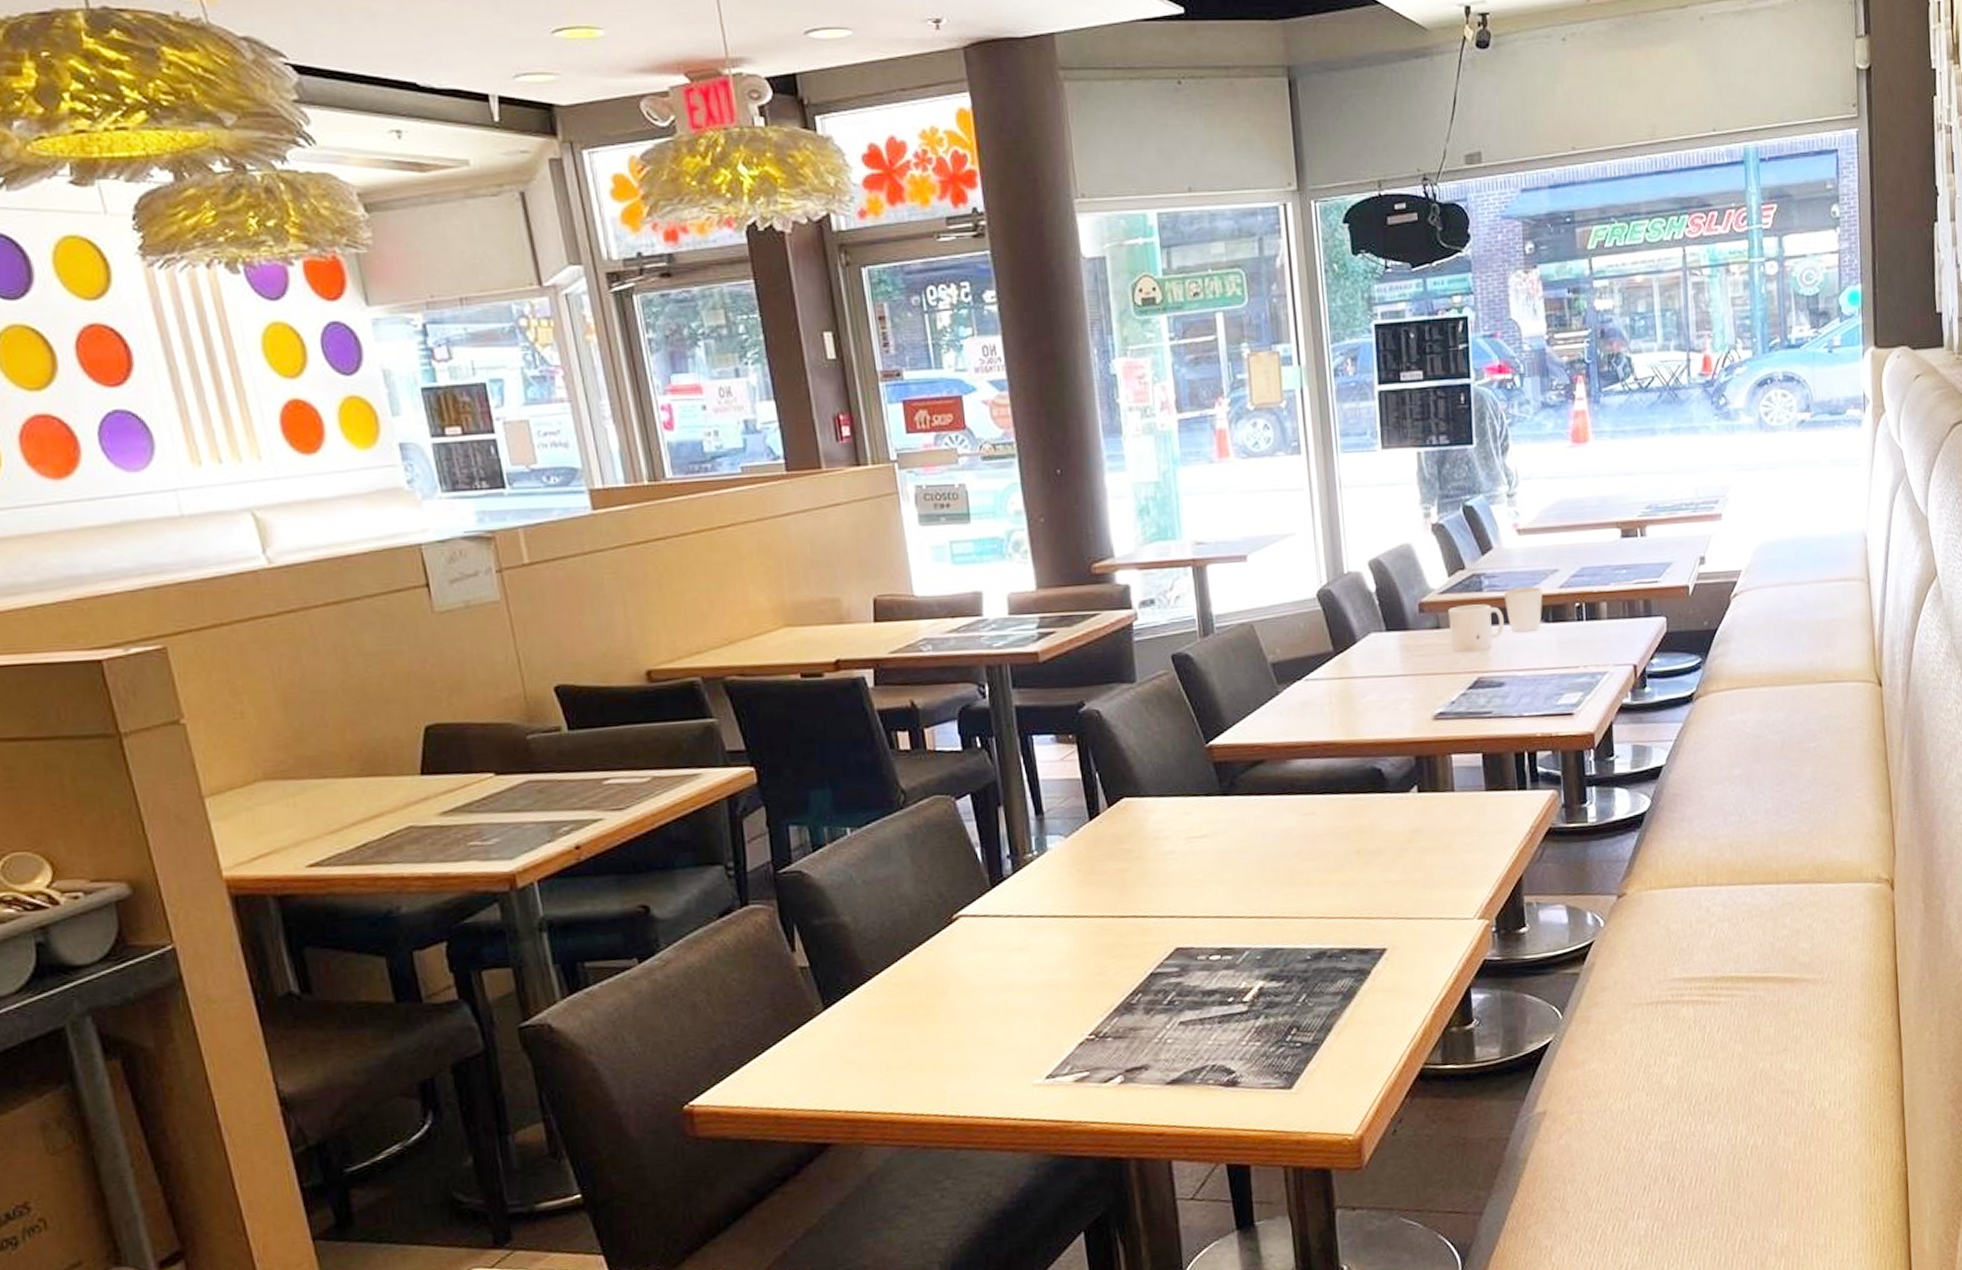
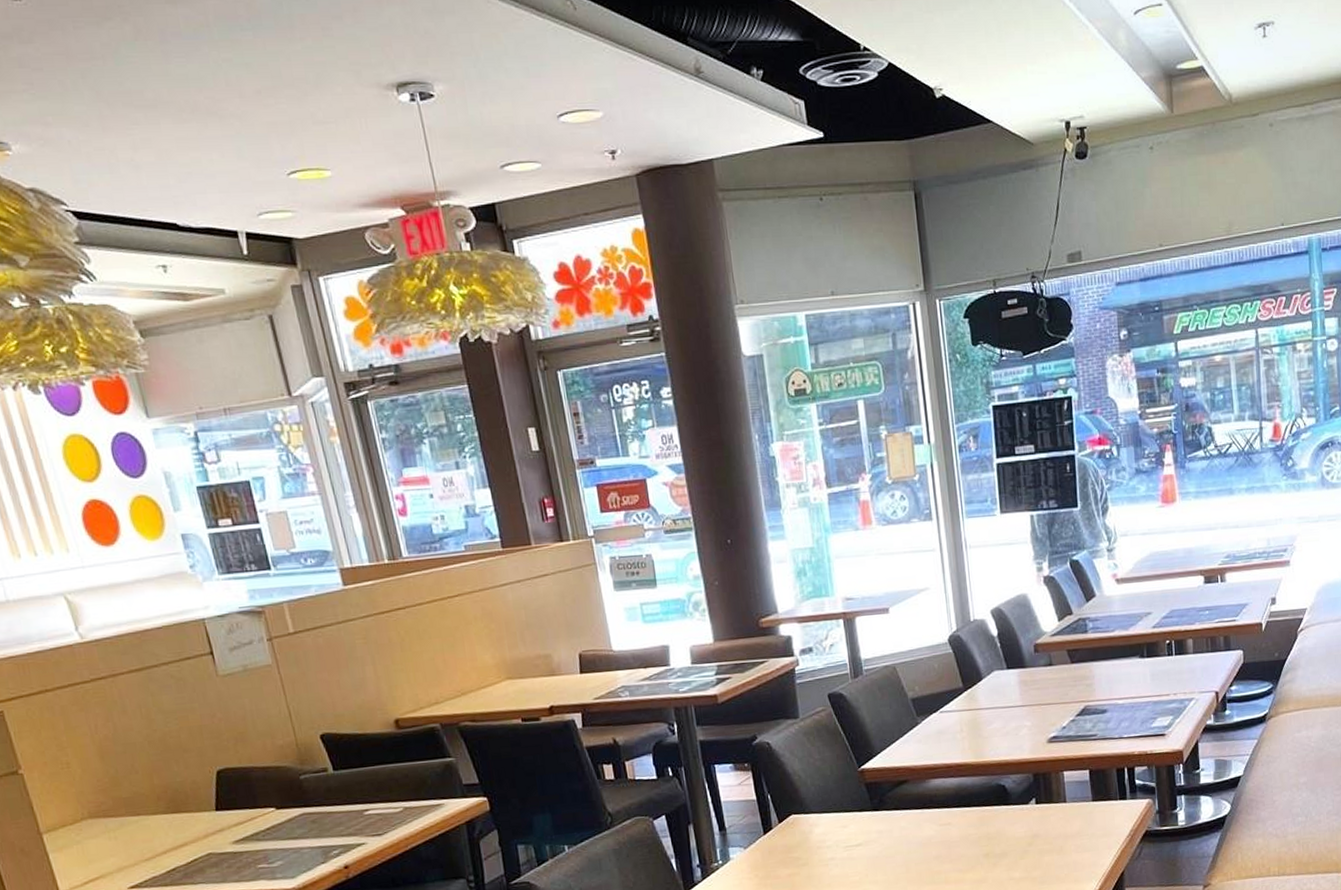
mug: present [1448,604,1505,653] -> none [1059,643,1107,686]
cup: present [1504,587,1543,633] -> none [1106,628,1139,668]

